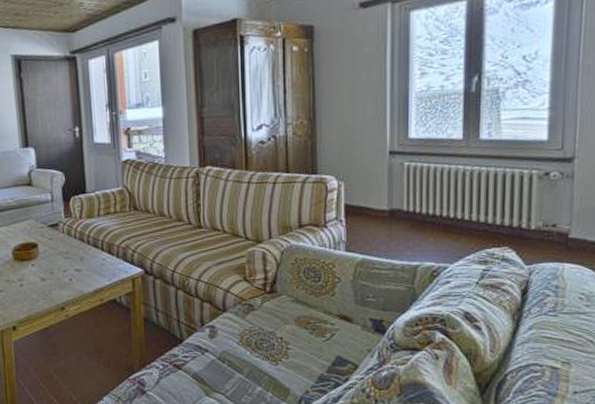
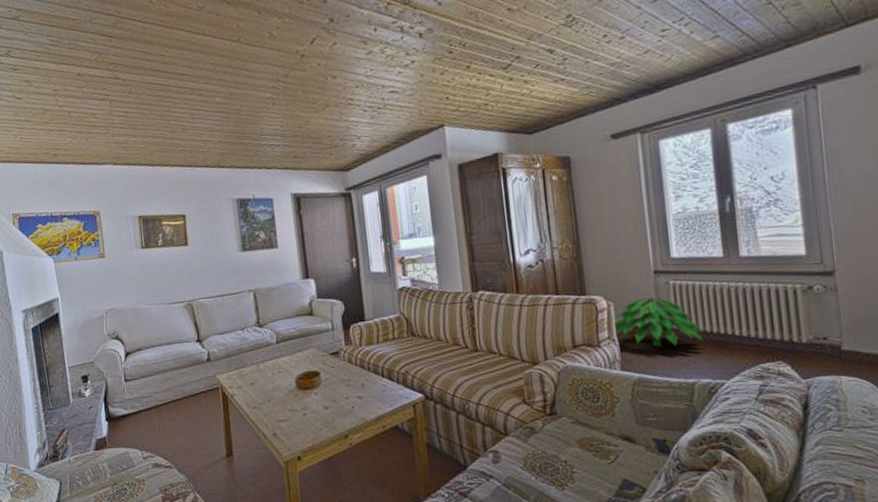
indoor plant: none [342,176,434,230] -> present [613,295,705,348]

